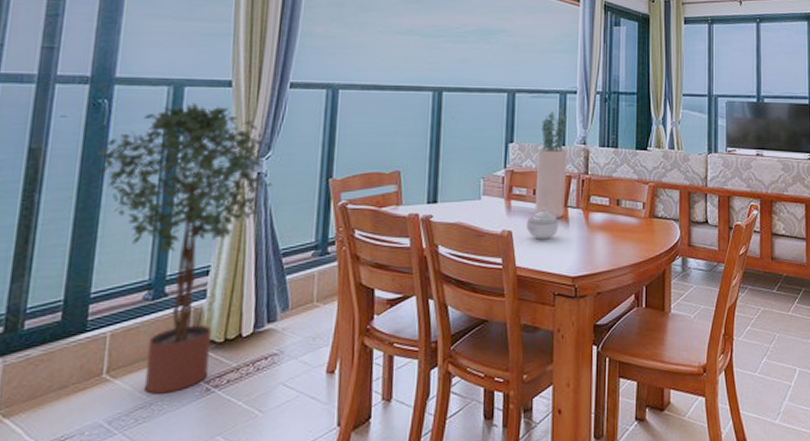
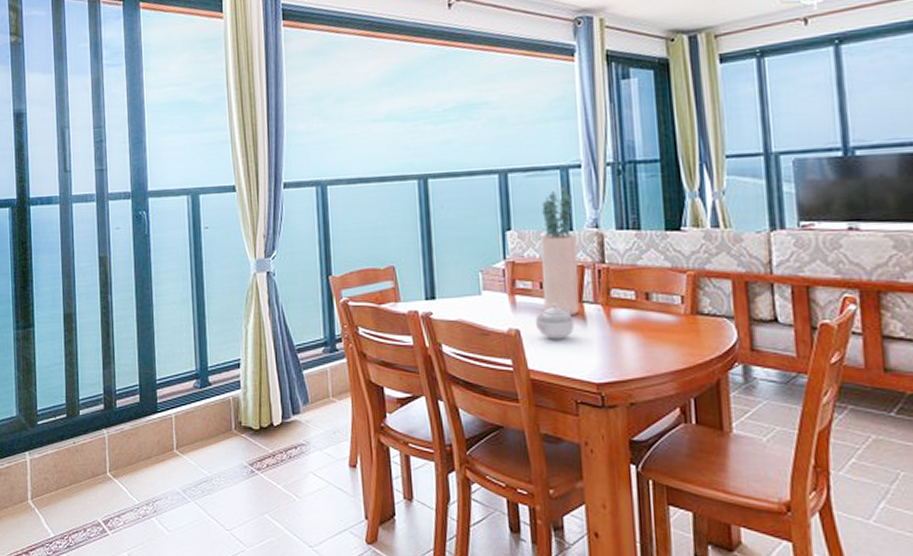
potted tree: present [97,102,273,395] -> none [144,208,281,472]

